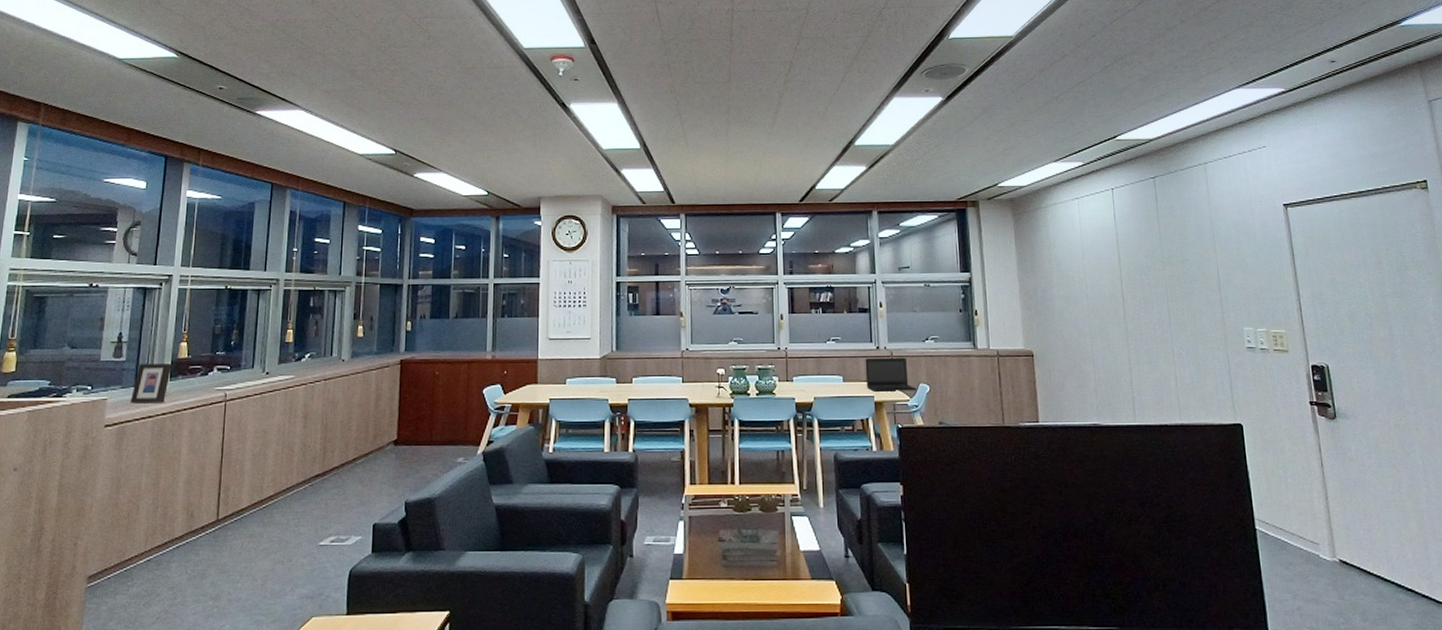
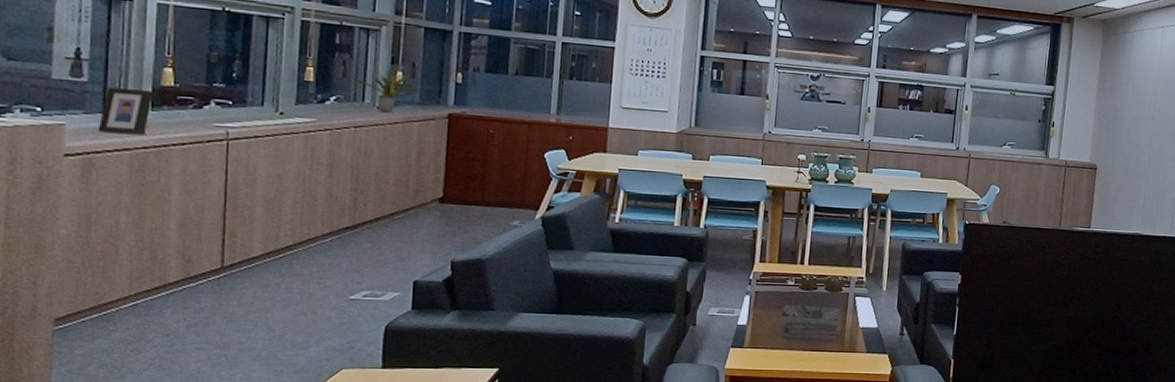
potted plant: none [326,327,374,364] -> present [357,72,416,113]
laptop: present [865,357,917,392] -> none [941,157,988,192]

